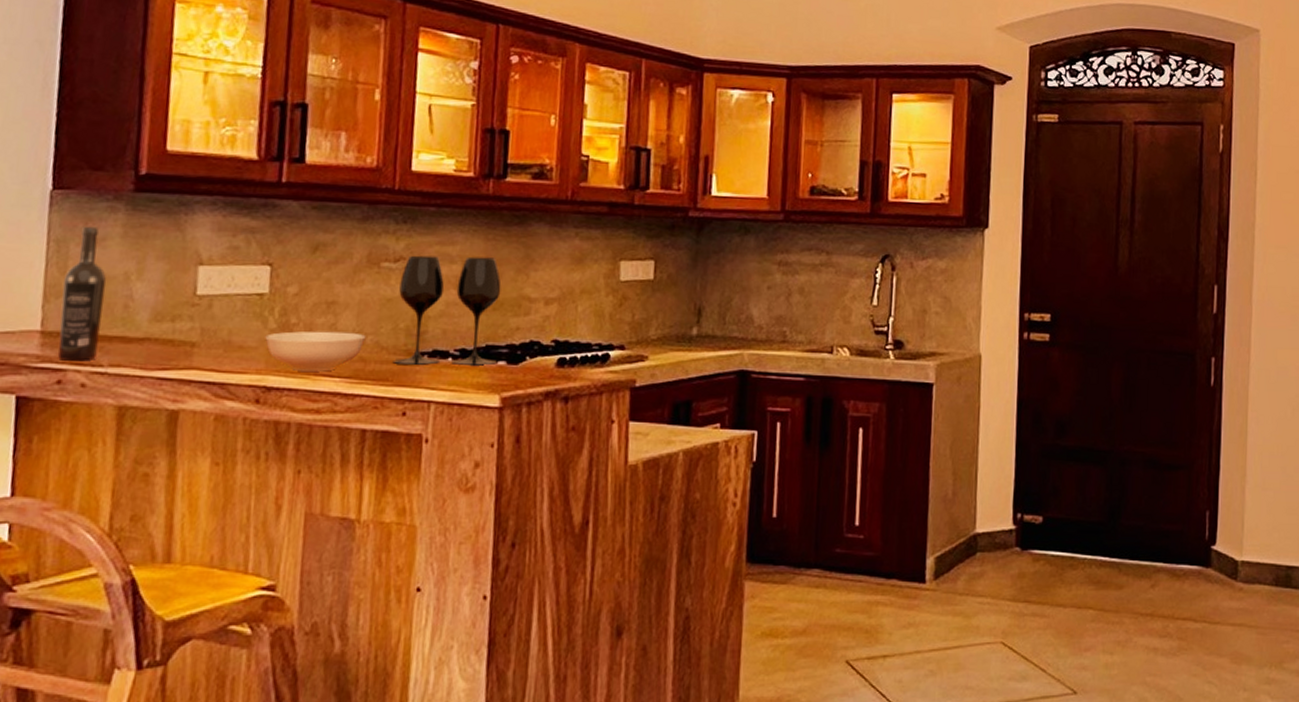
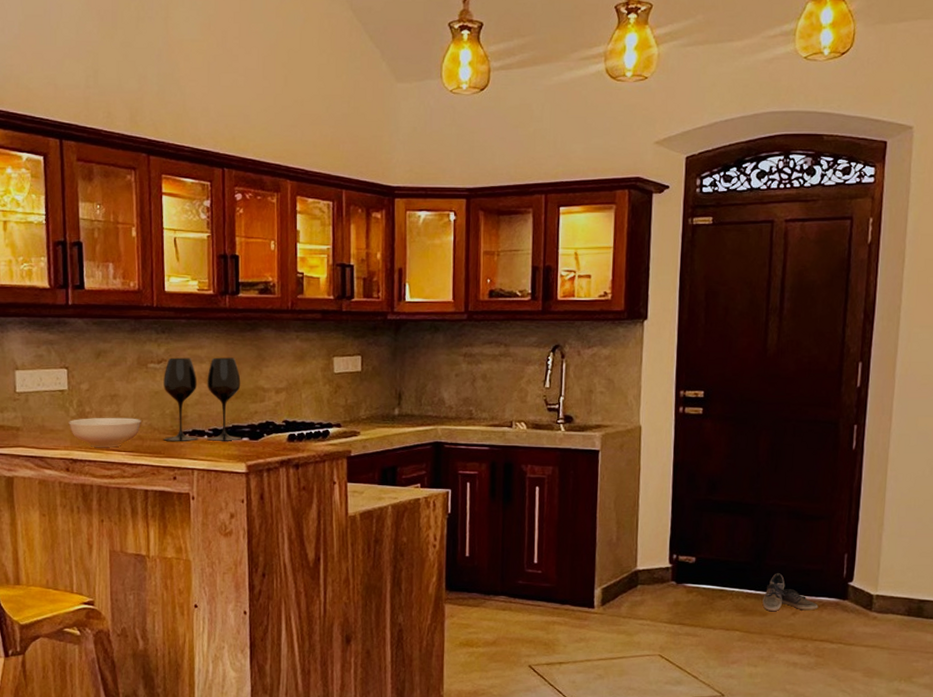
shoe: none [1118,535,1180,584] -> present [762,573,819,612]

